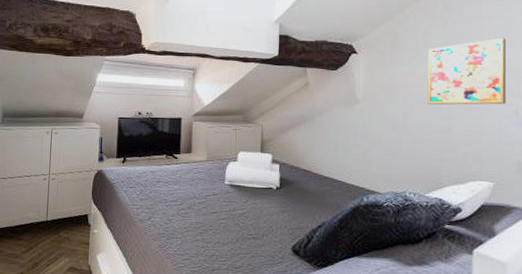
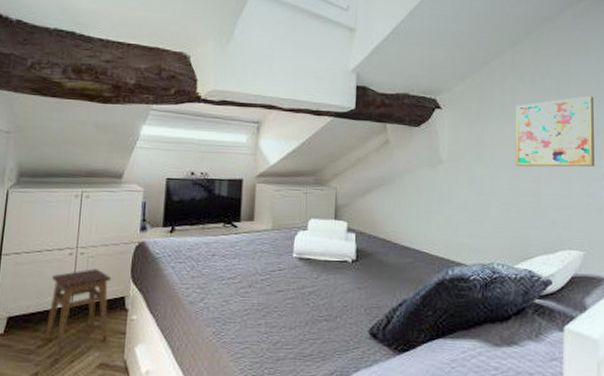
stool: none [27,191,77,259] -> present [45,268,112,354]

